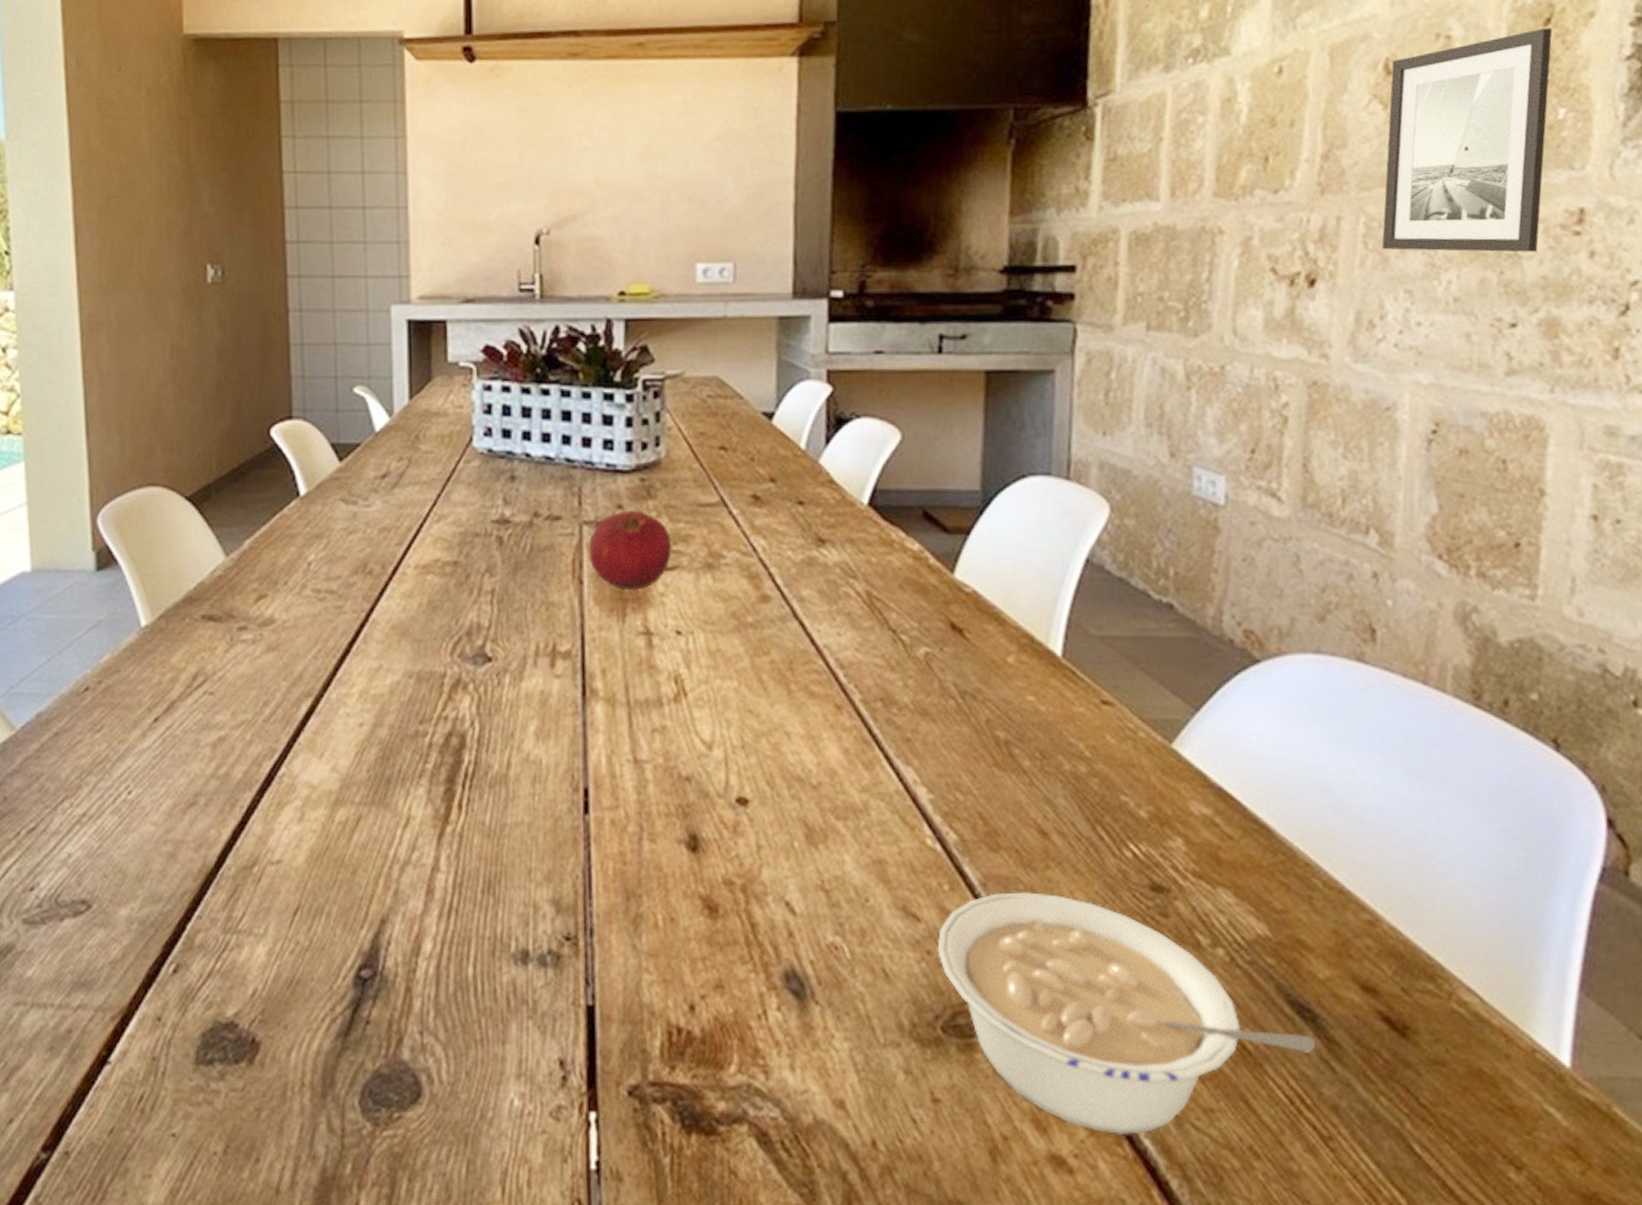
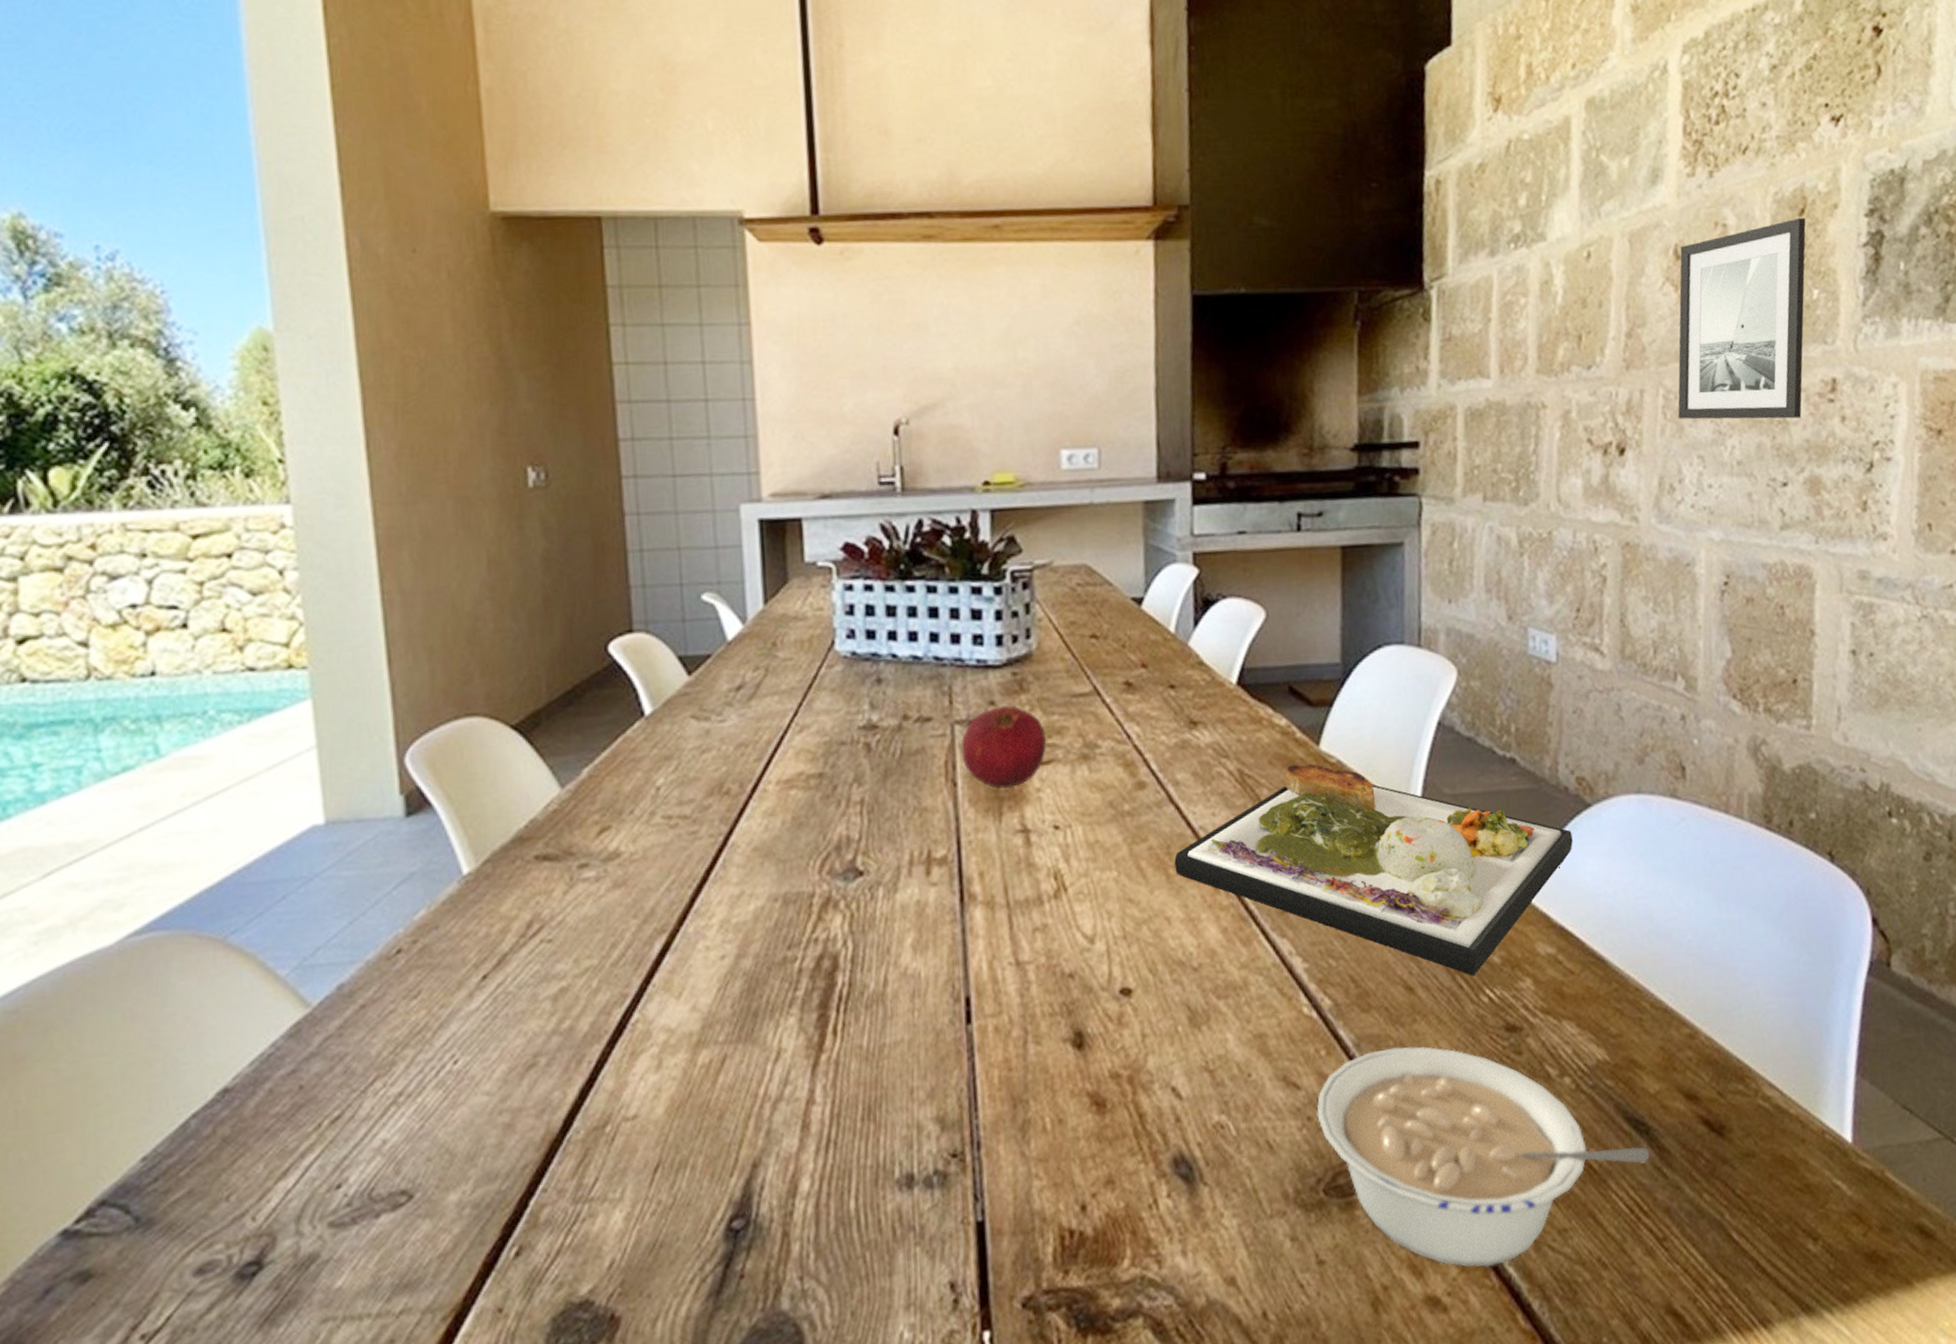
dinner plate: none [796,591,1237,828] -> present [1174,763,1573,976]

